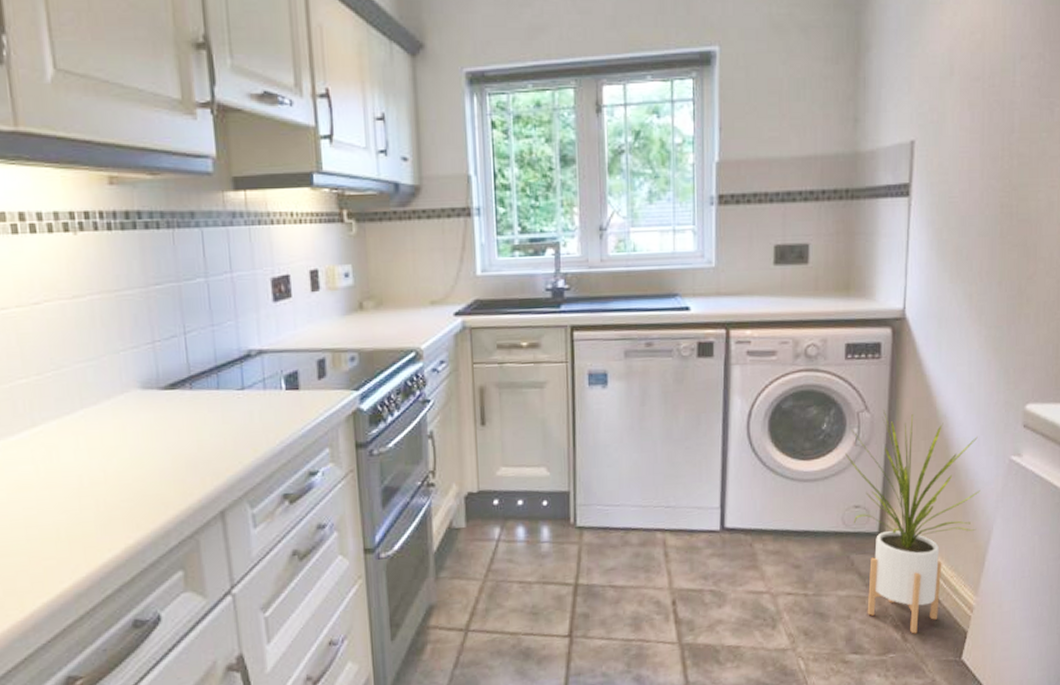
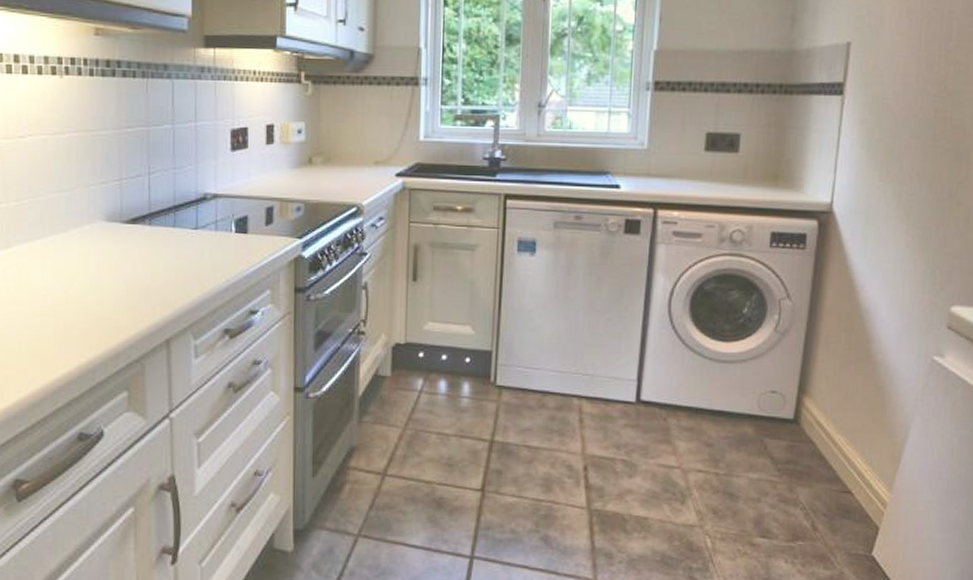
house plant: present [845,409,981,634] -> none [764,299,900,524]

